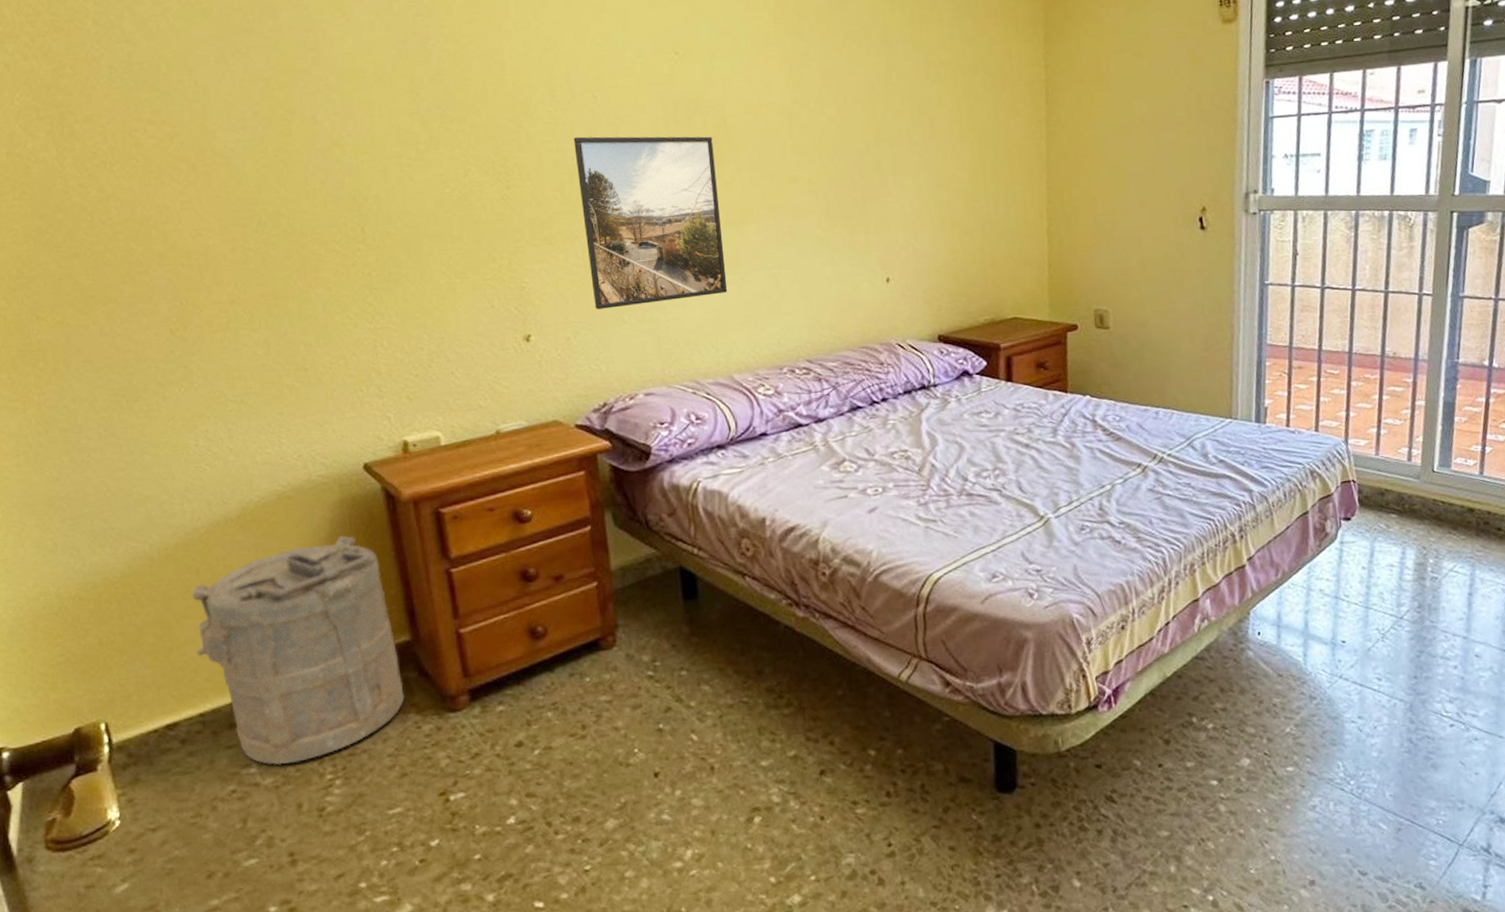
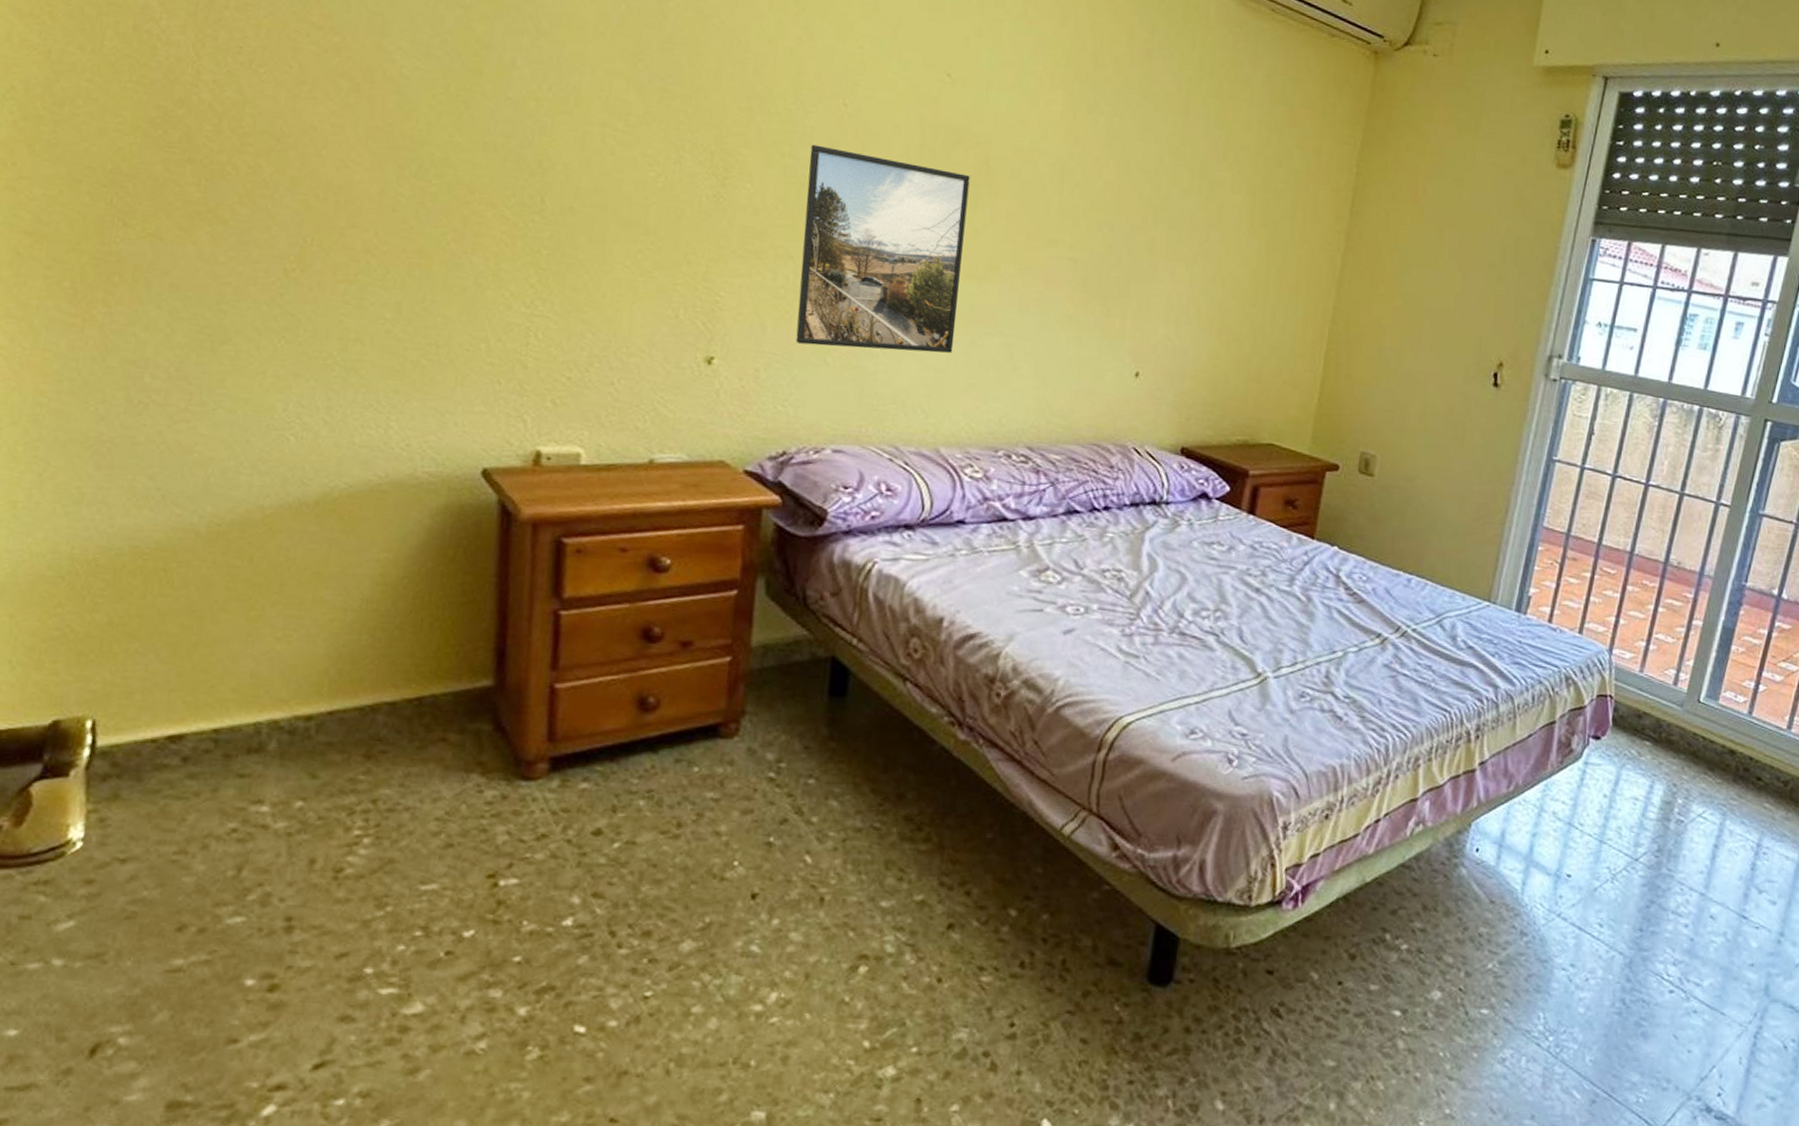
laundry hamper: present [191,535,405,765] -> none [227,547,476,808]

